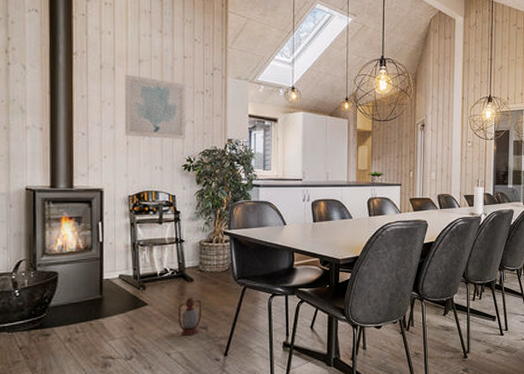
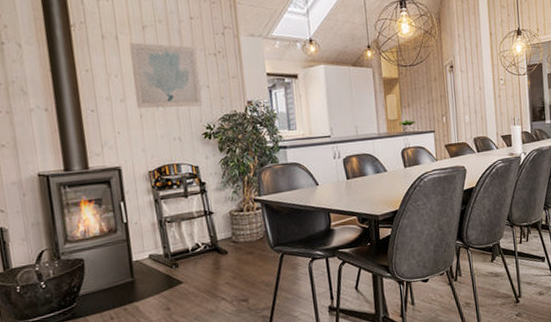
lantern: present [178,287,202,336] -> none [215,259,241,311]

